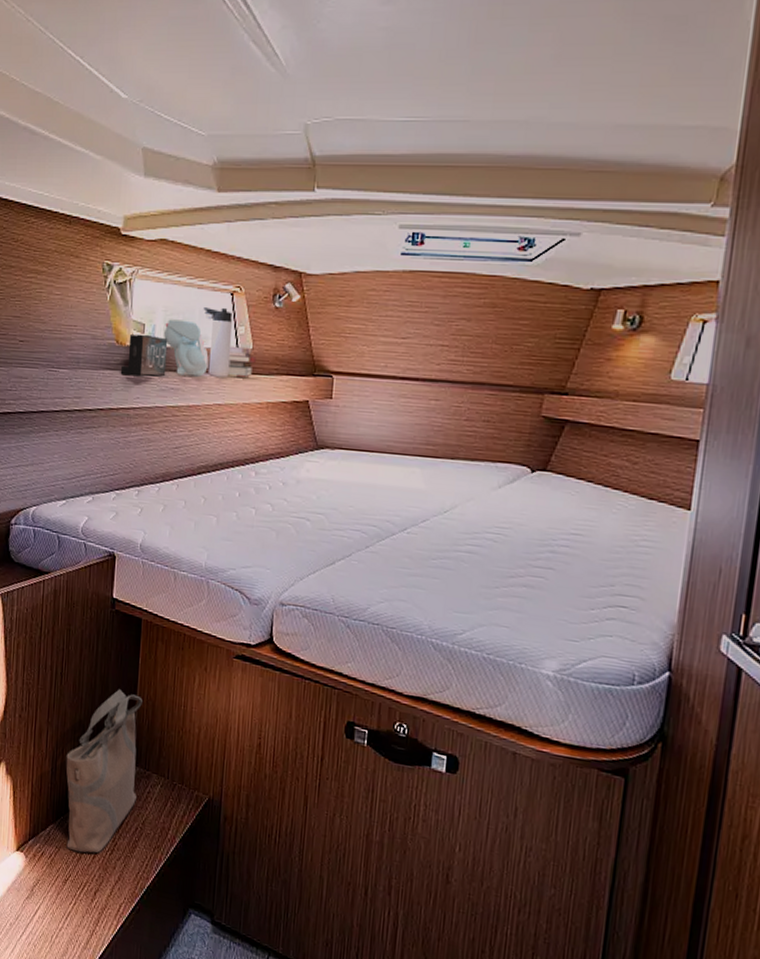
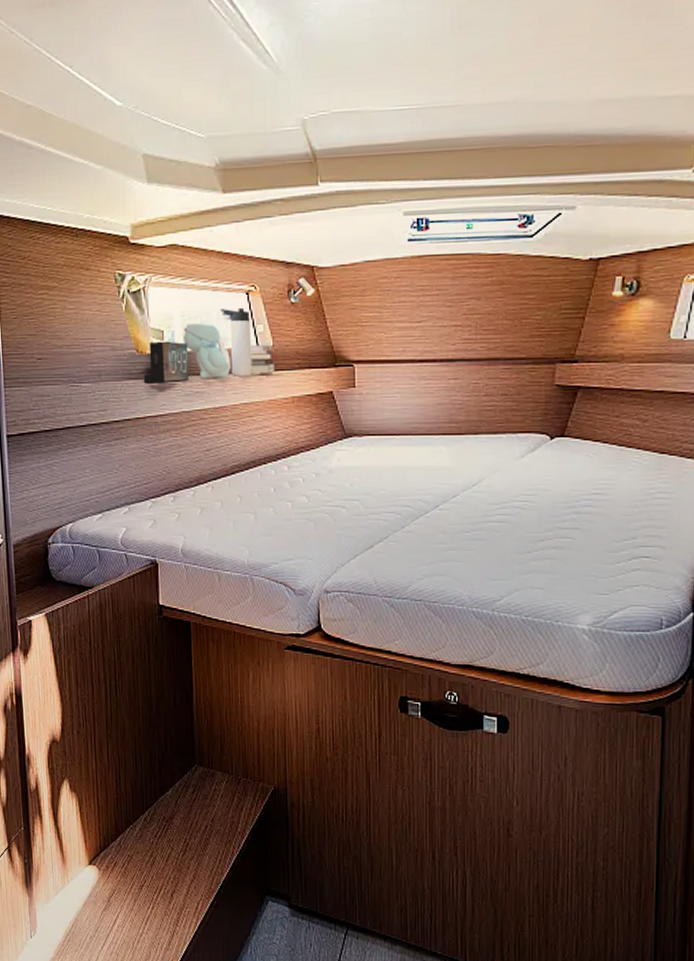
tote bag: present [66,689,142,853] -> none [129,693,203,858]

